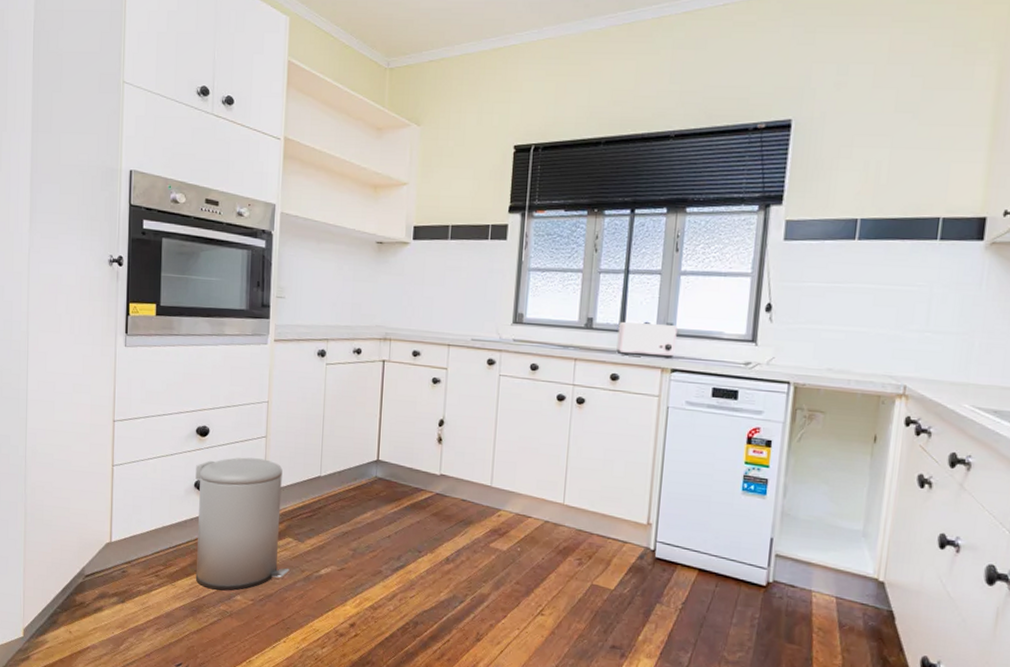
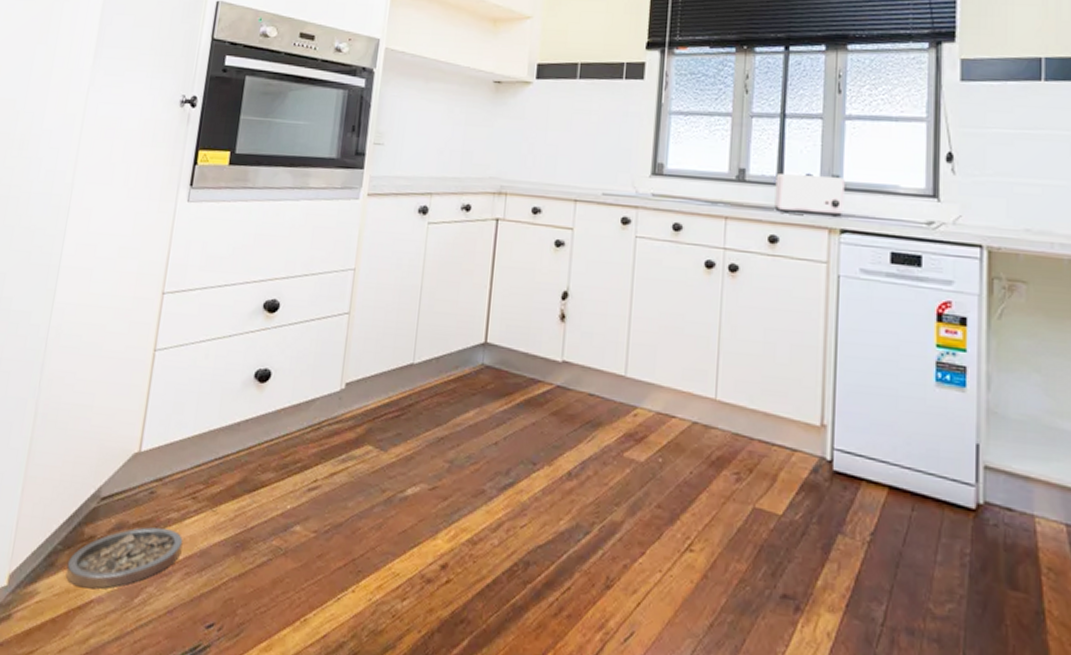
pet bowl: none [66,596,152,639] -> present [65,527,183,589]
pedal bin: present [195,457,290,591] -> none [243,339,367,519]

